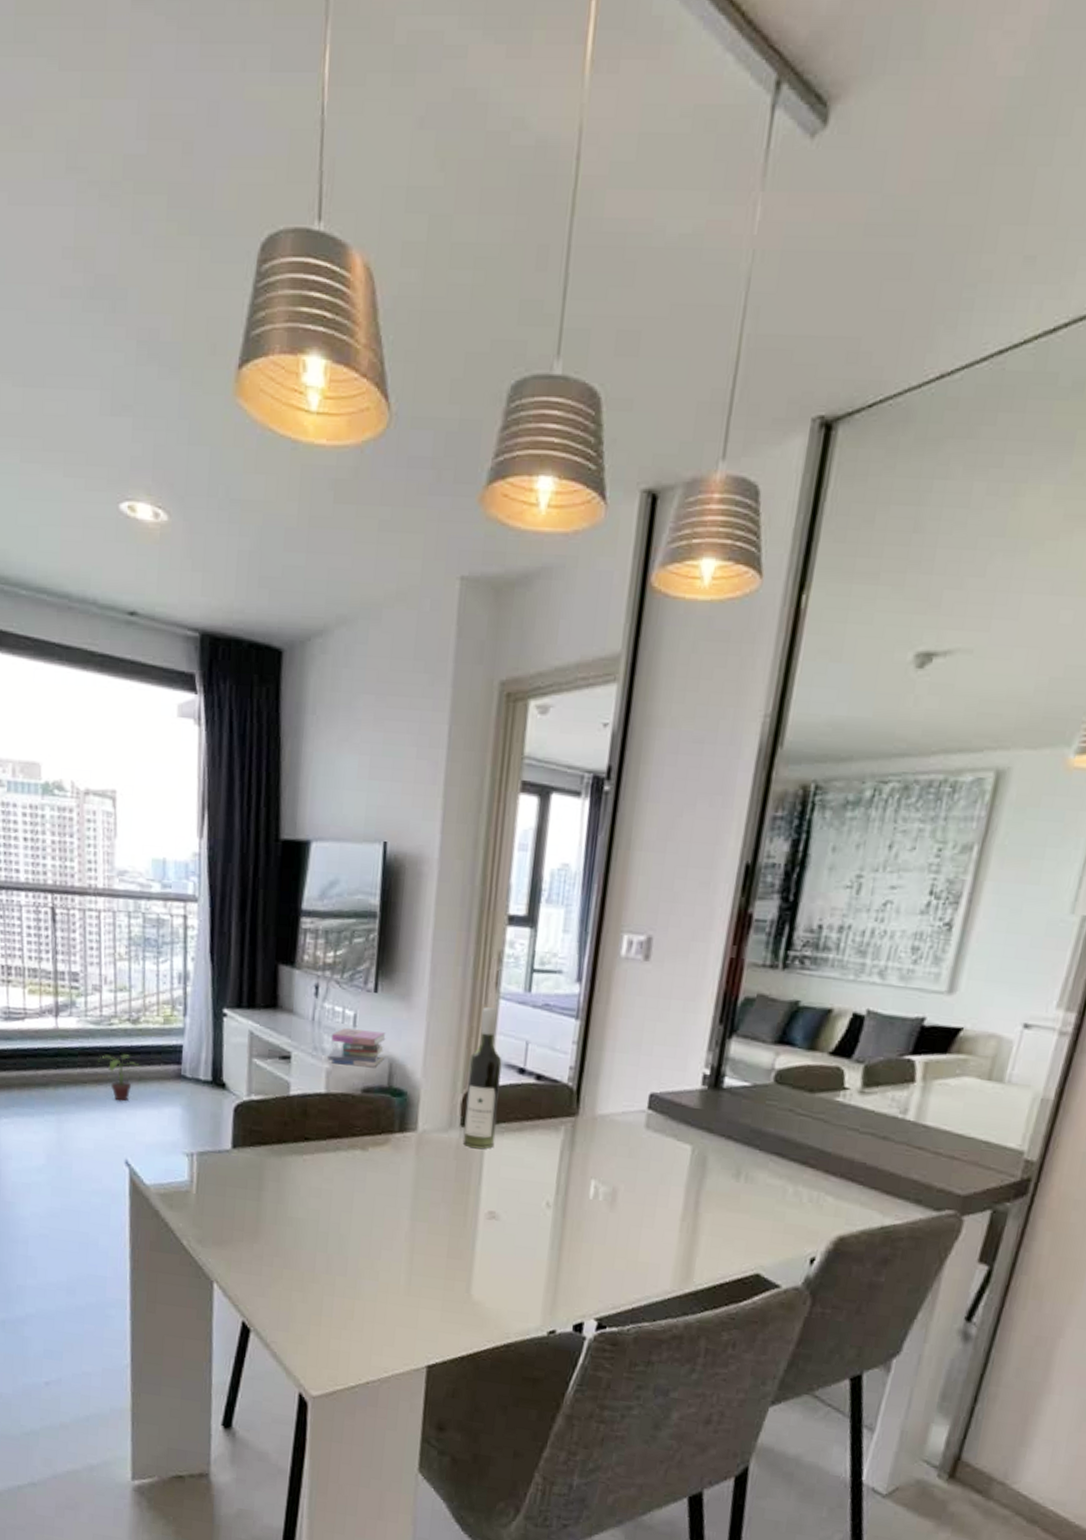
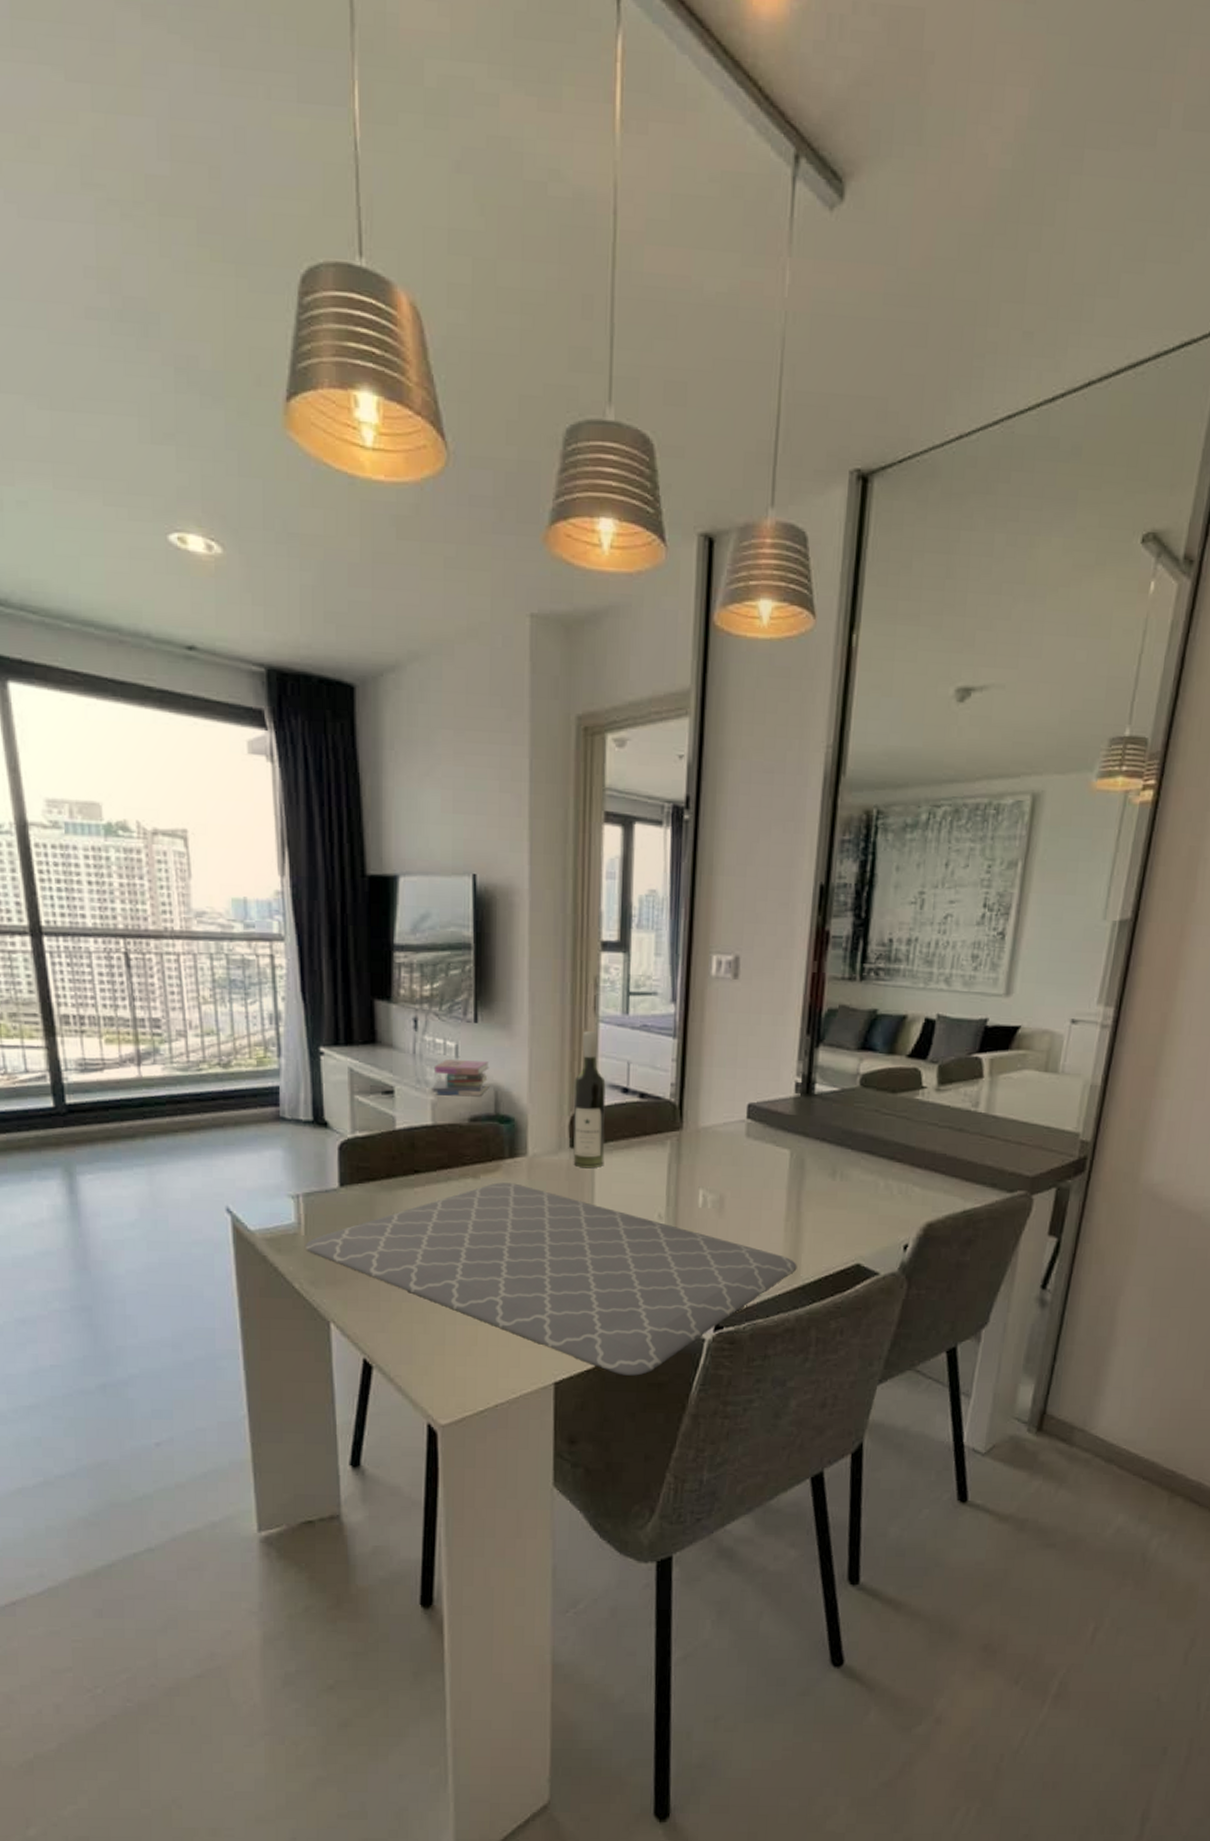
potted plant: present [97,1054,141,1101] -> none [187,1099,236,1148]
placemat: none [195,1156,691,1369] -> present [305,1182,797,1377]

